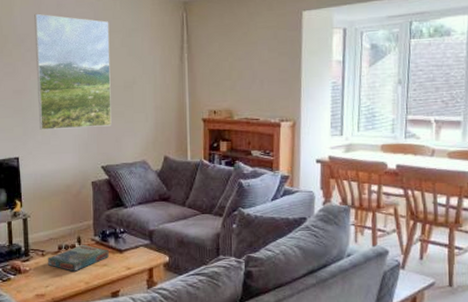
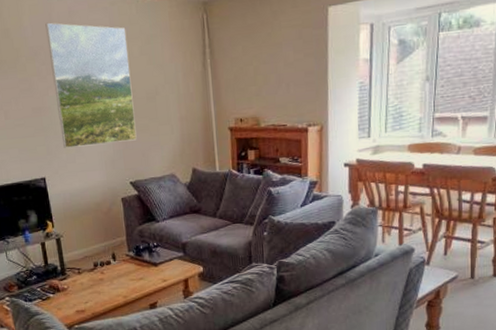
board game: present [47,244,109,272] -> none [84,260,144,287]

